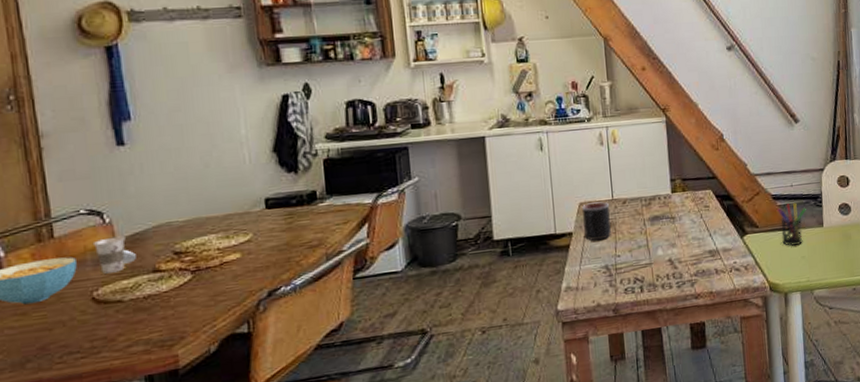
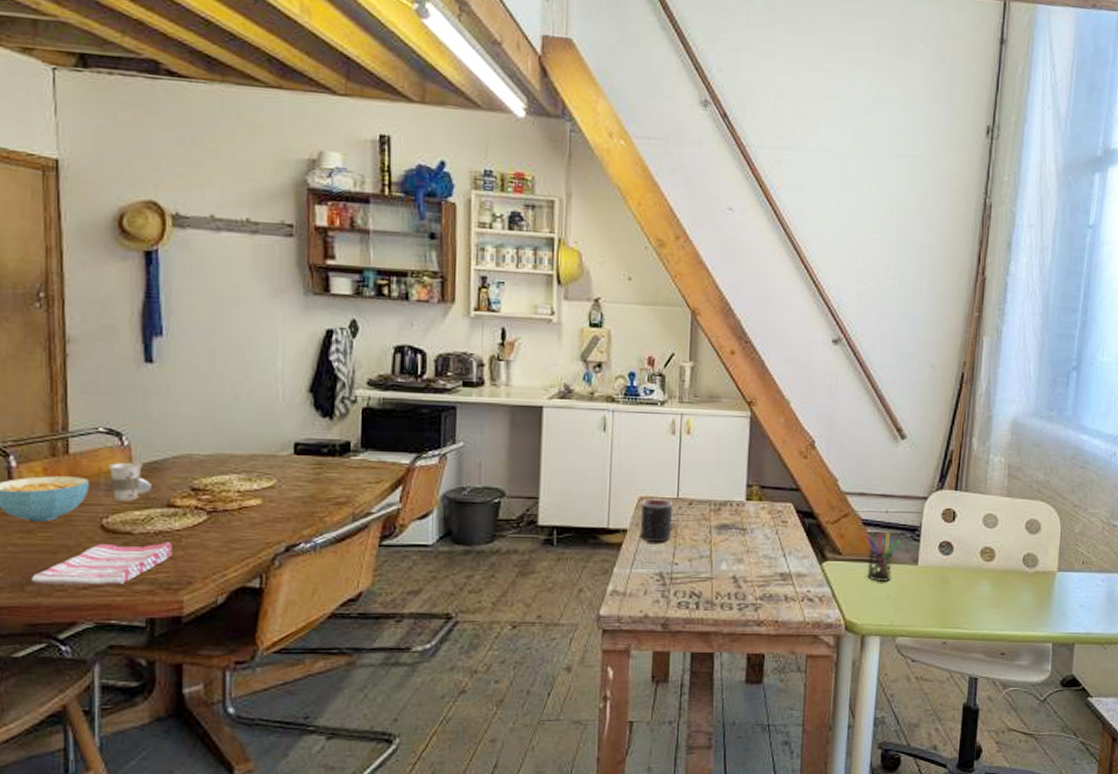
dish towel: none [31,304,163,360] -> present [32,542,172,585]

